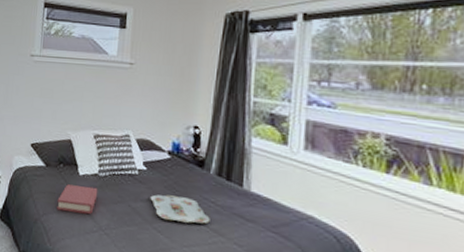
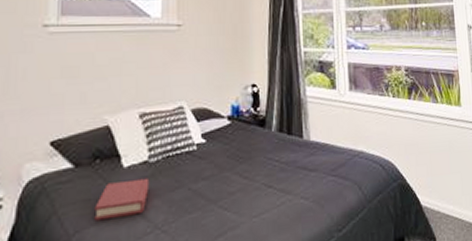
serving tray: present [150,194,210,224] -> none [213,162,276,194]

